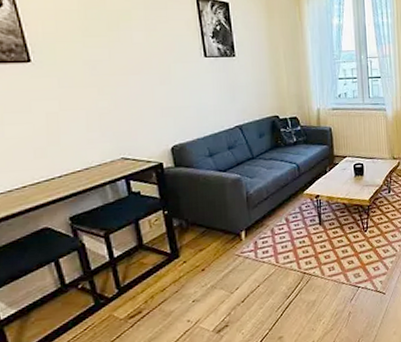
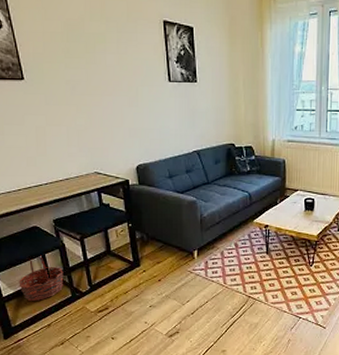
basket: none [23,261,84,319] -> present [18,255,64,301]

